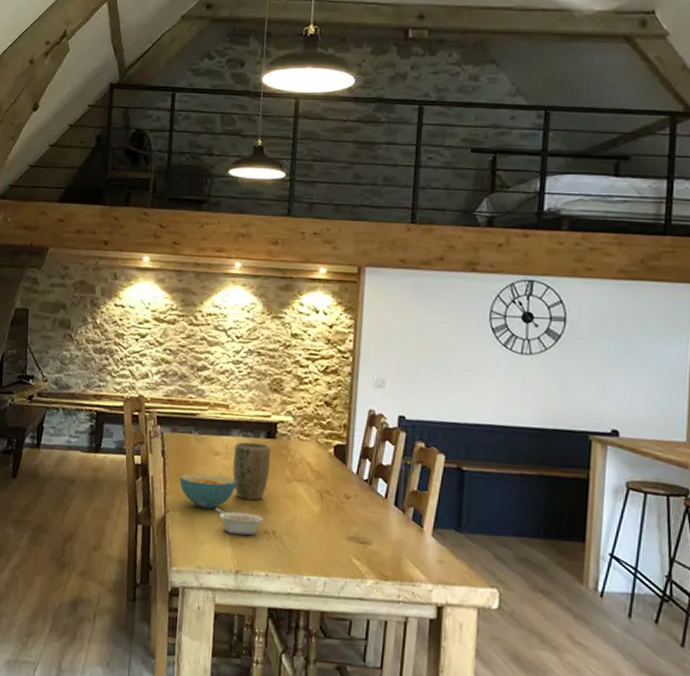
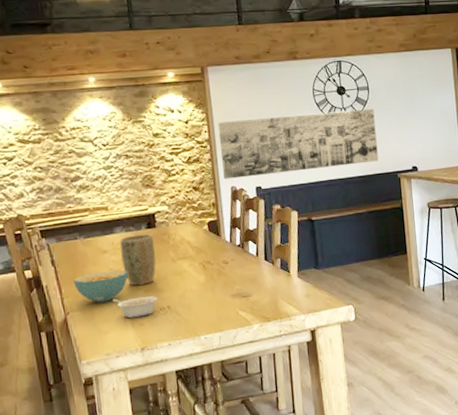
wall art: none [362,332,569,414] -> present [217,108,378,180]

